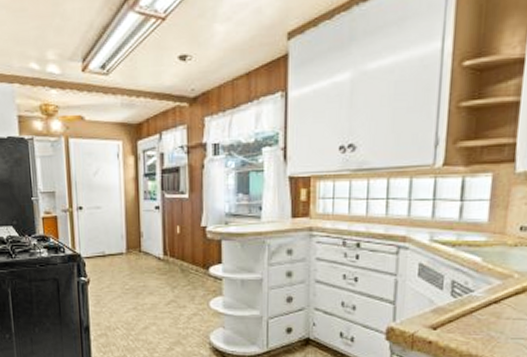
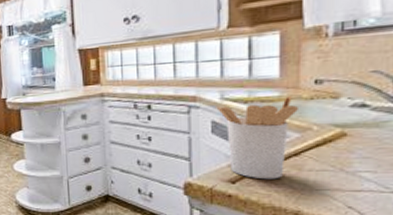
utensil holder: none [426,240,502,327] -> present [218,95,298,180]

